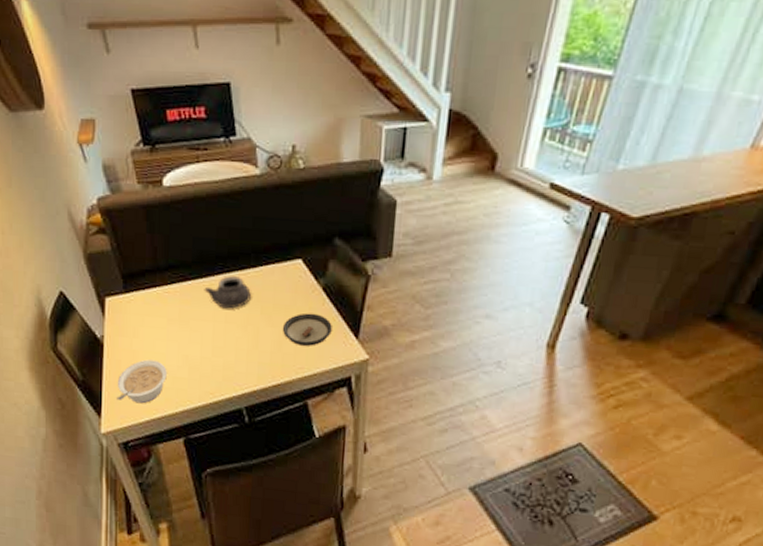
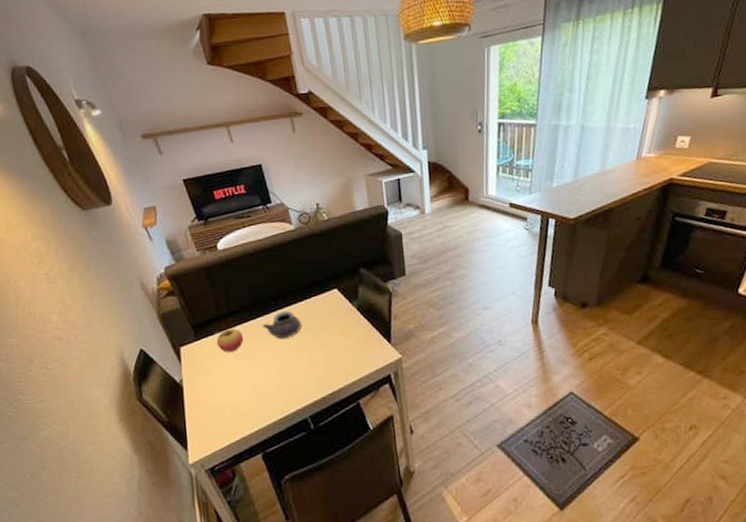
legume: present [116,359,167,404] -> none [198,392,241,432]
fruit: none [146,285,180,314] -> present [214,328,244,352]
saucer: present [282,313,332,346] -> none [330,329,369,357]

